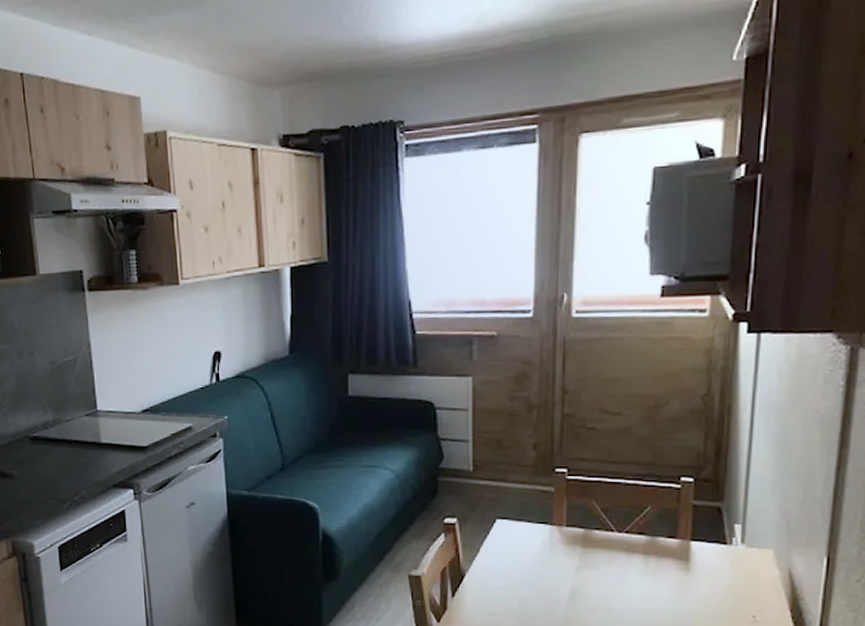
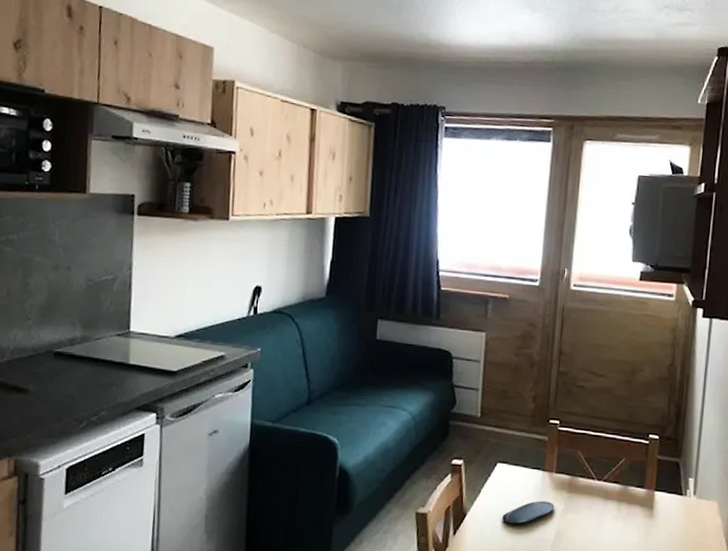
oval tray: none [506,557,567,583] -> present [502,500,555,524]

